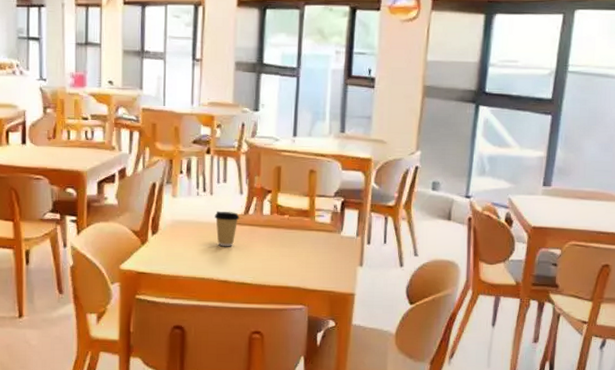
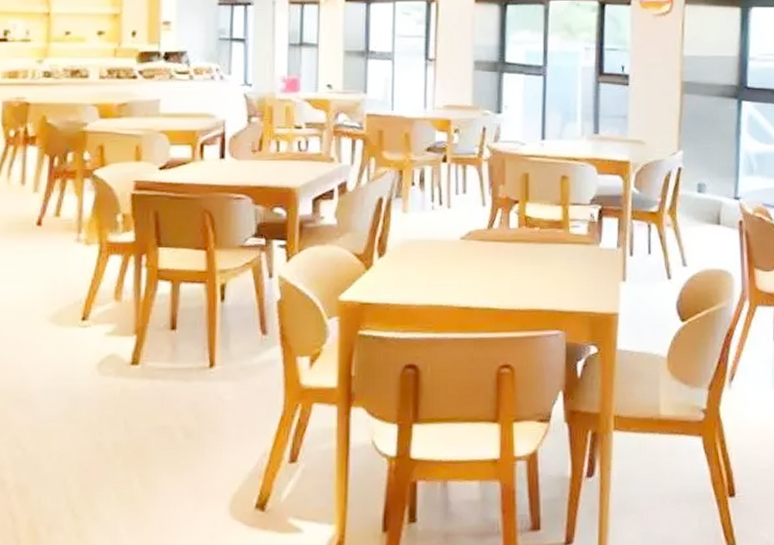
coffee cup: present [214,211,240,247] -> none [453,226,483,268]

